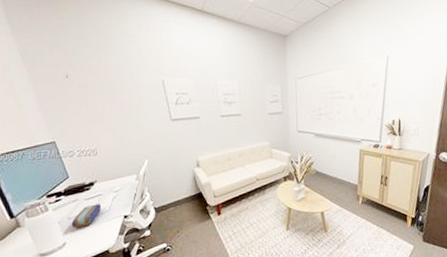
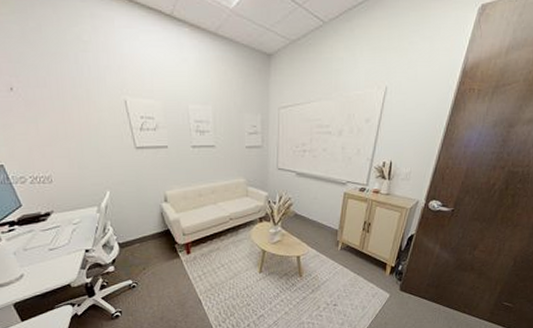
pencil case: present [71,204,101,229] -> none [28,236,60,260]

